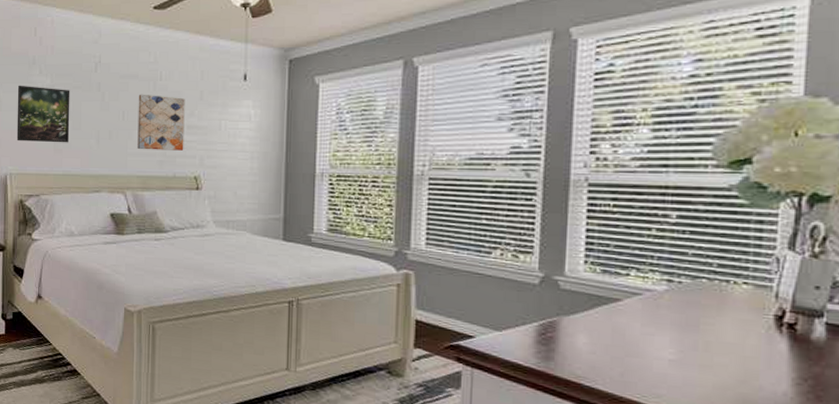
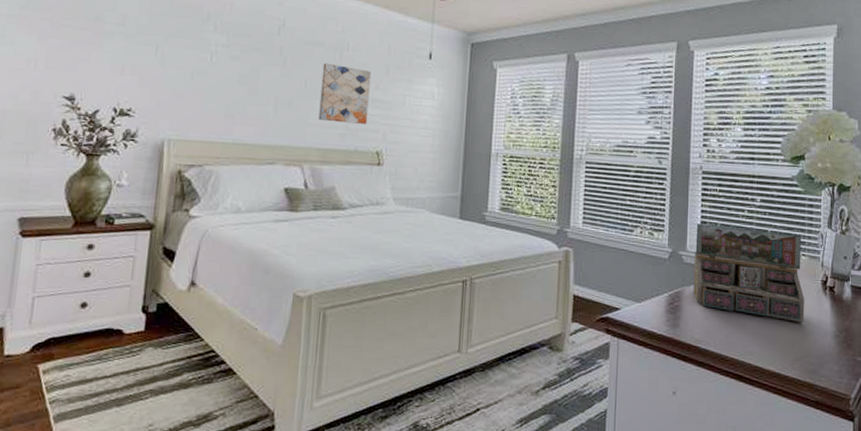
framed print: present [16,85,70,143] -> none [180,40,249,109]
jewelry box: none [573,245,746,365] -> present [693,224,805,322]

